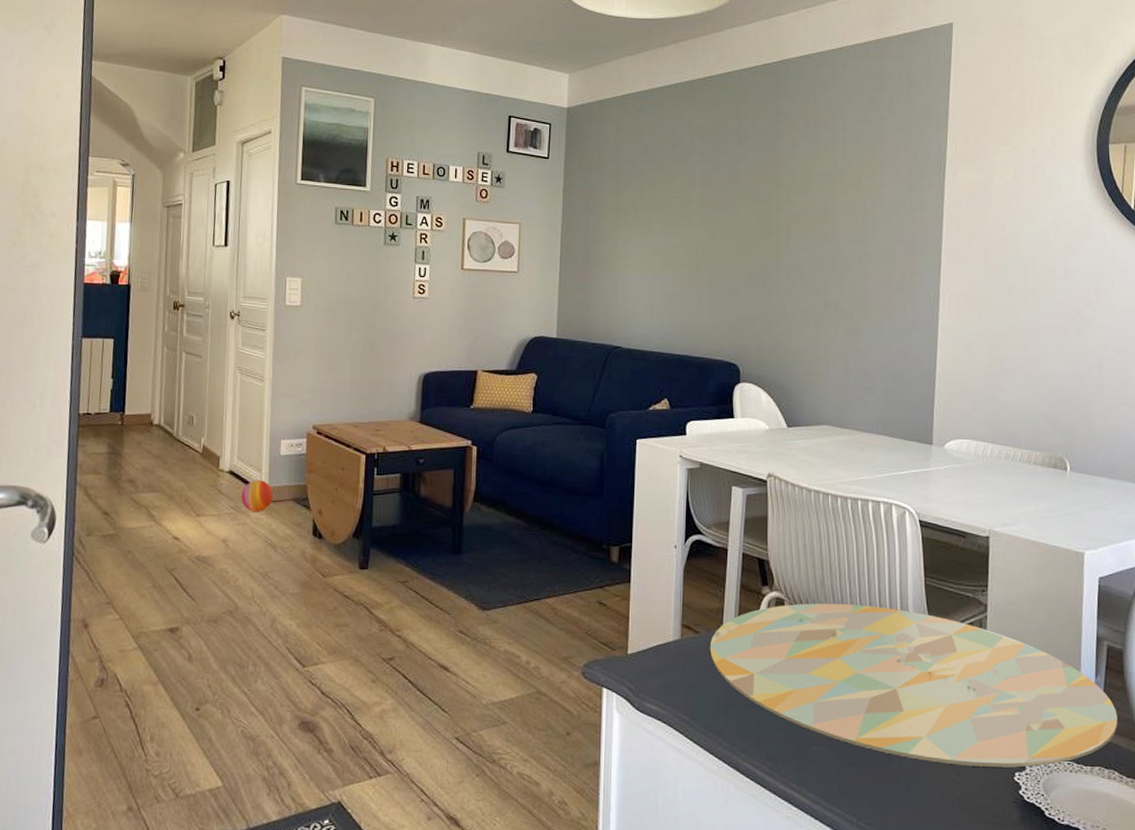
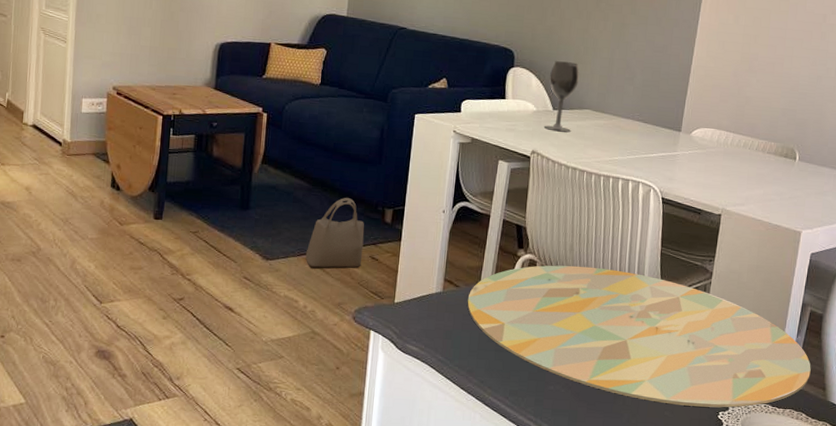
ball: present [241,480,273,512] -> none [44,134,75,163]
handbag: none [525,535,589,619] -> present [305,197,365,270]
wine glass: none [780,374,814,452] -> present [544,61,580,133]

